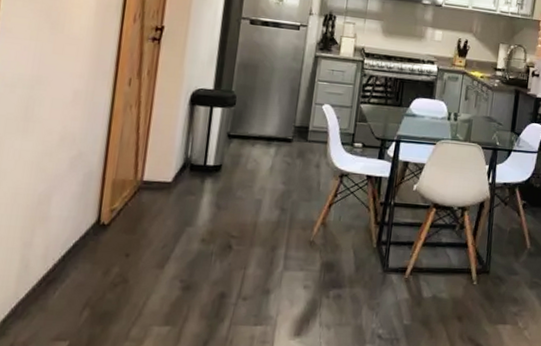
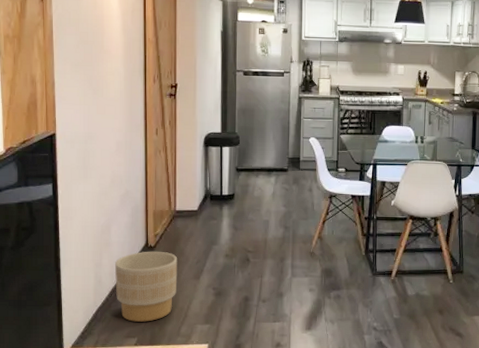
planter: none [47,230,138,321] -> present [114,251,178,322]

